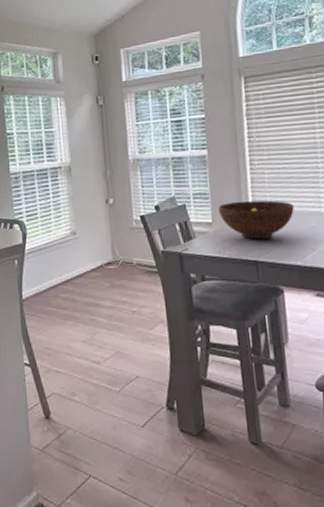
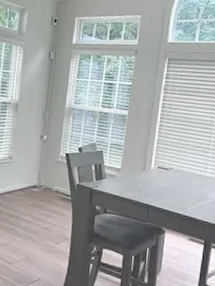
fruit bowl: present [218,200,294,240] -> none [127,155,186,190]

